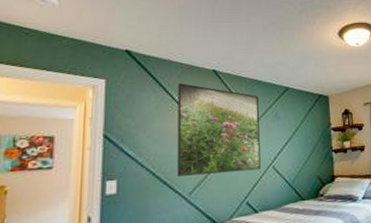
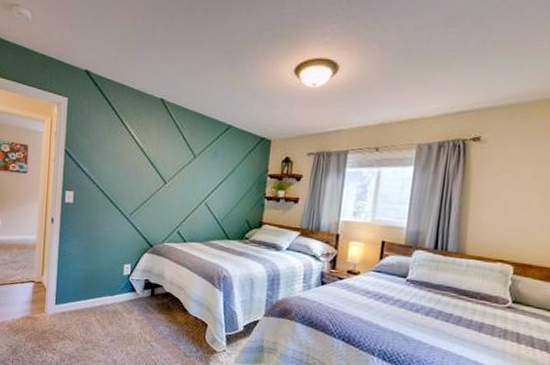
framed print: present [177,83,261,176] -> none [122,109,200,204]

